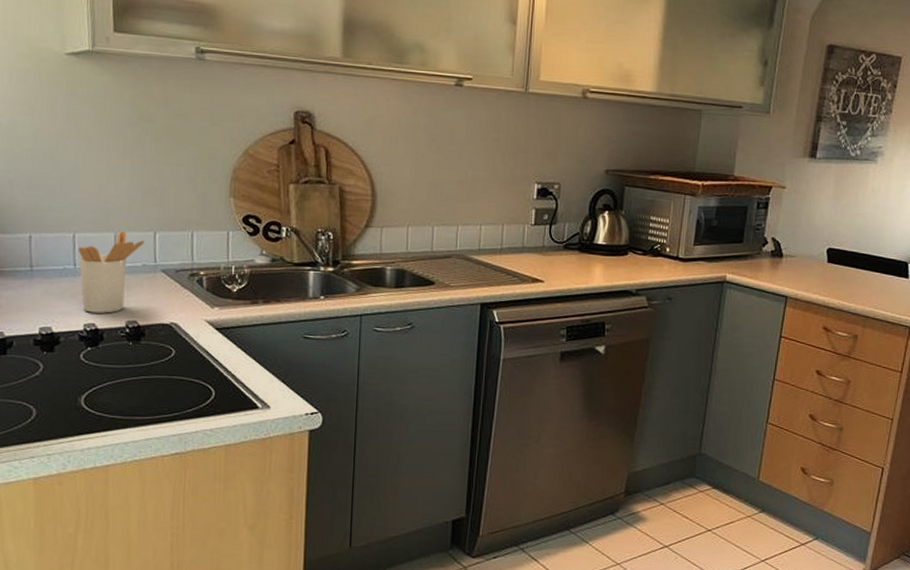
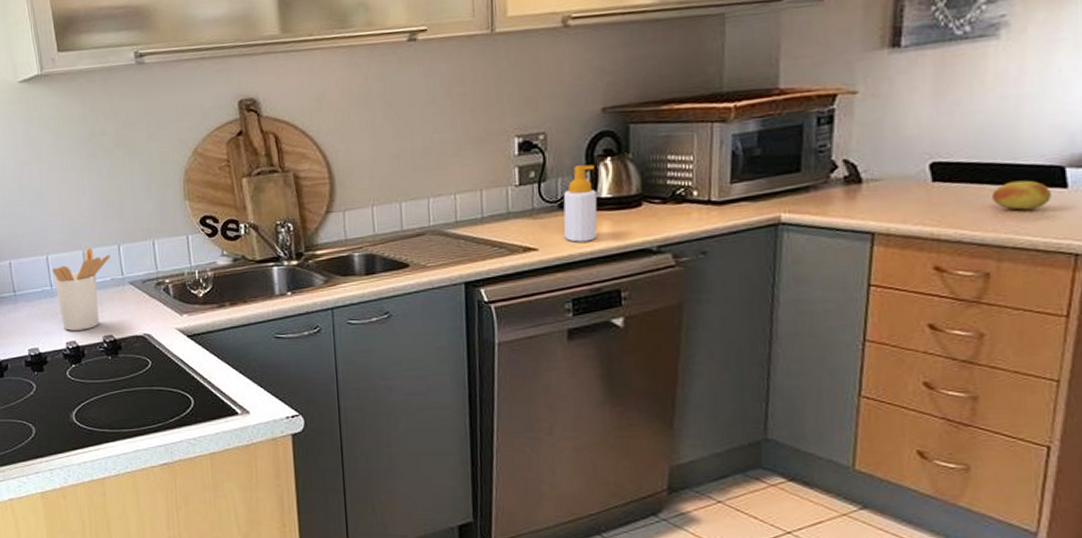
soap bottle: none [565,215,595,279] -> present [563,164,598,242]
fruit: none [863,269,899,292] -> present [992,180,1053,211]

